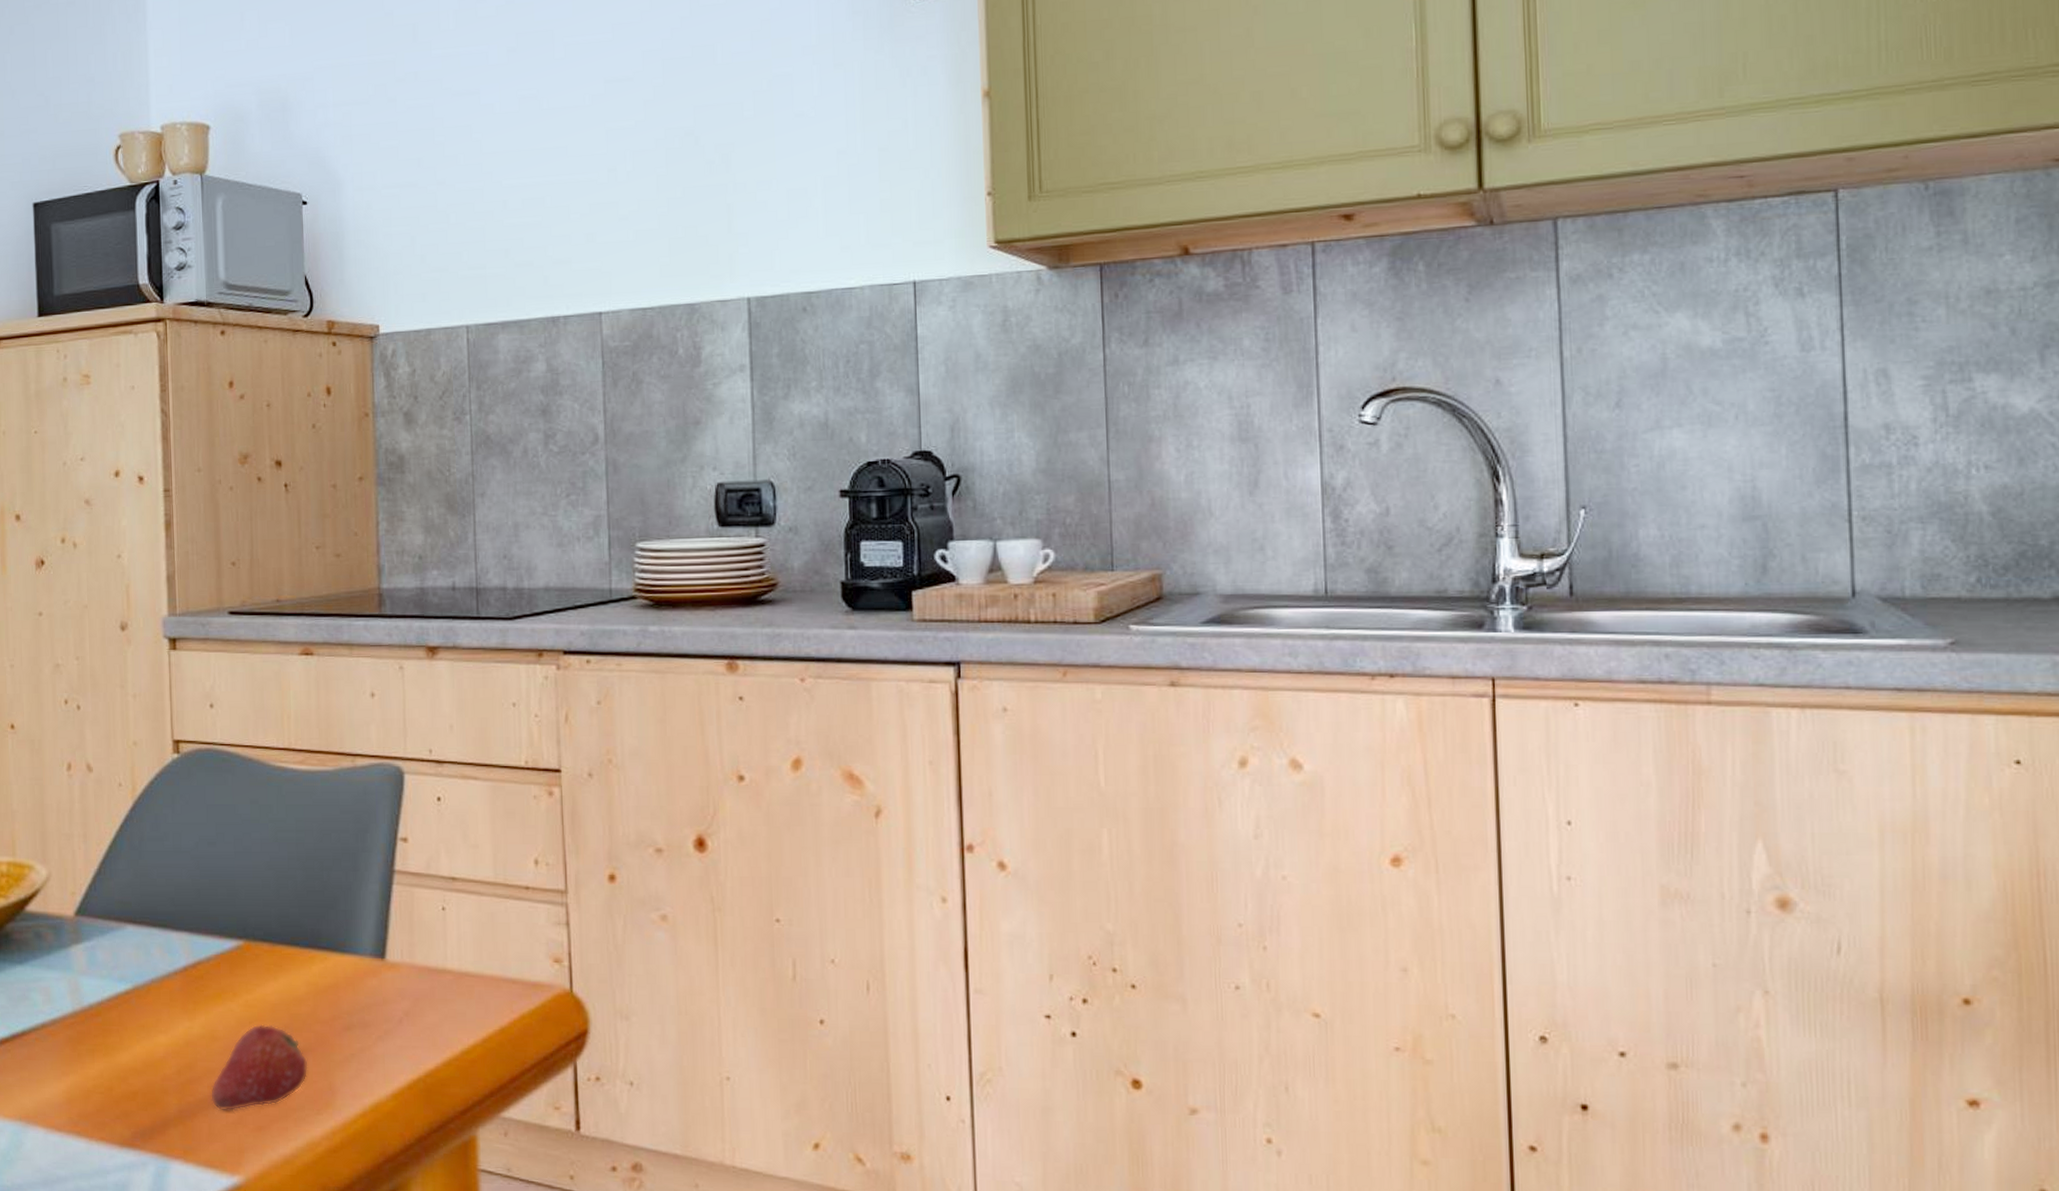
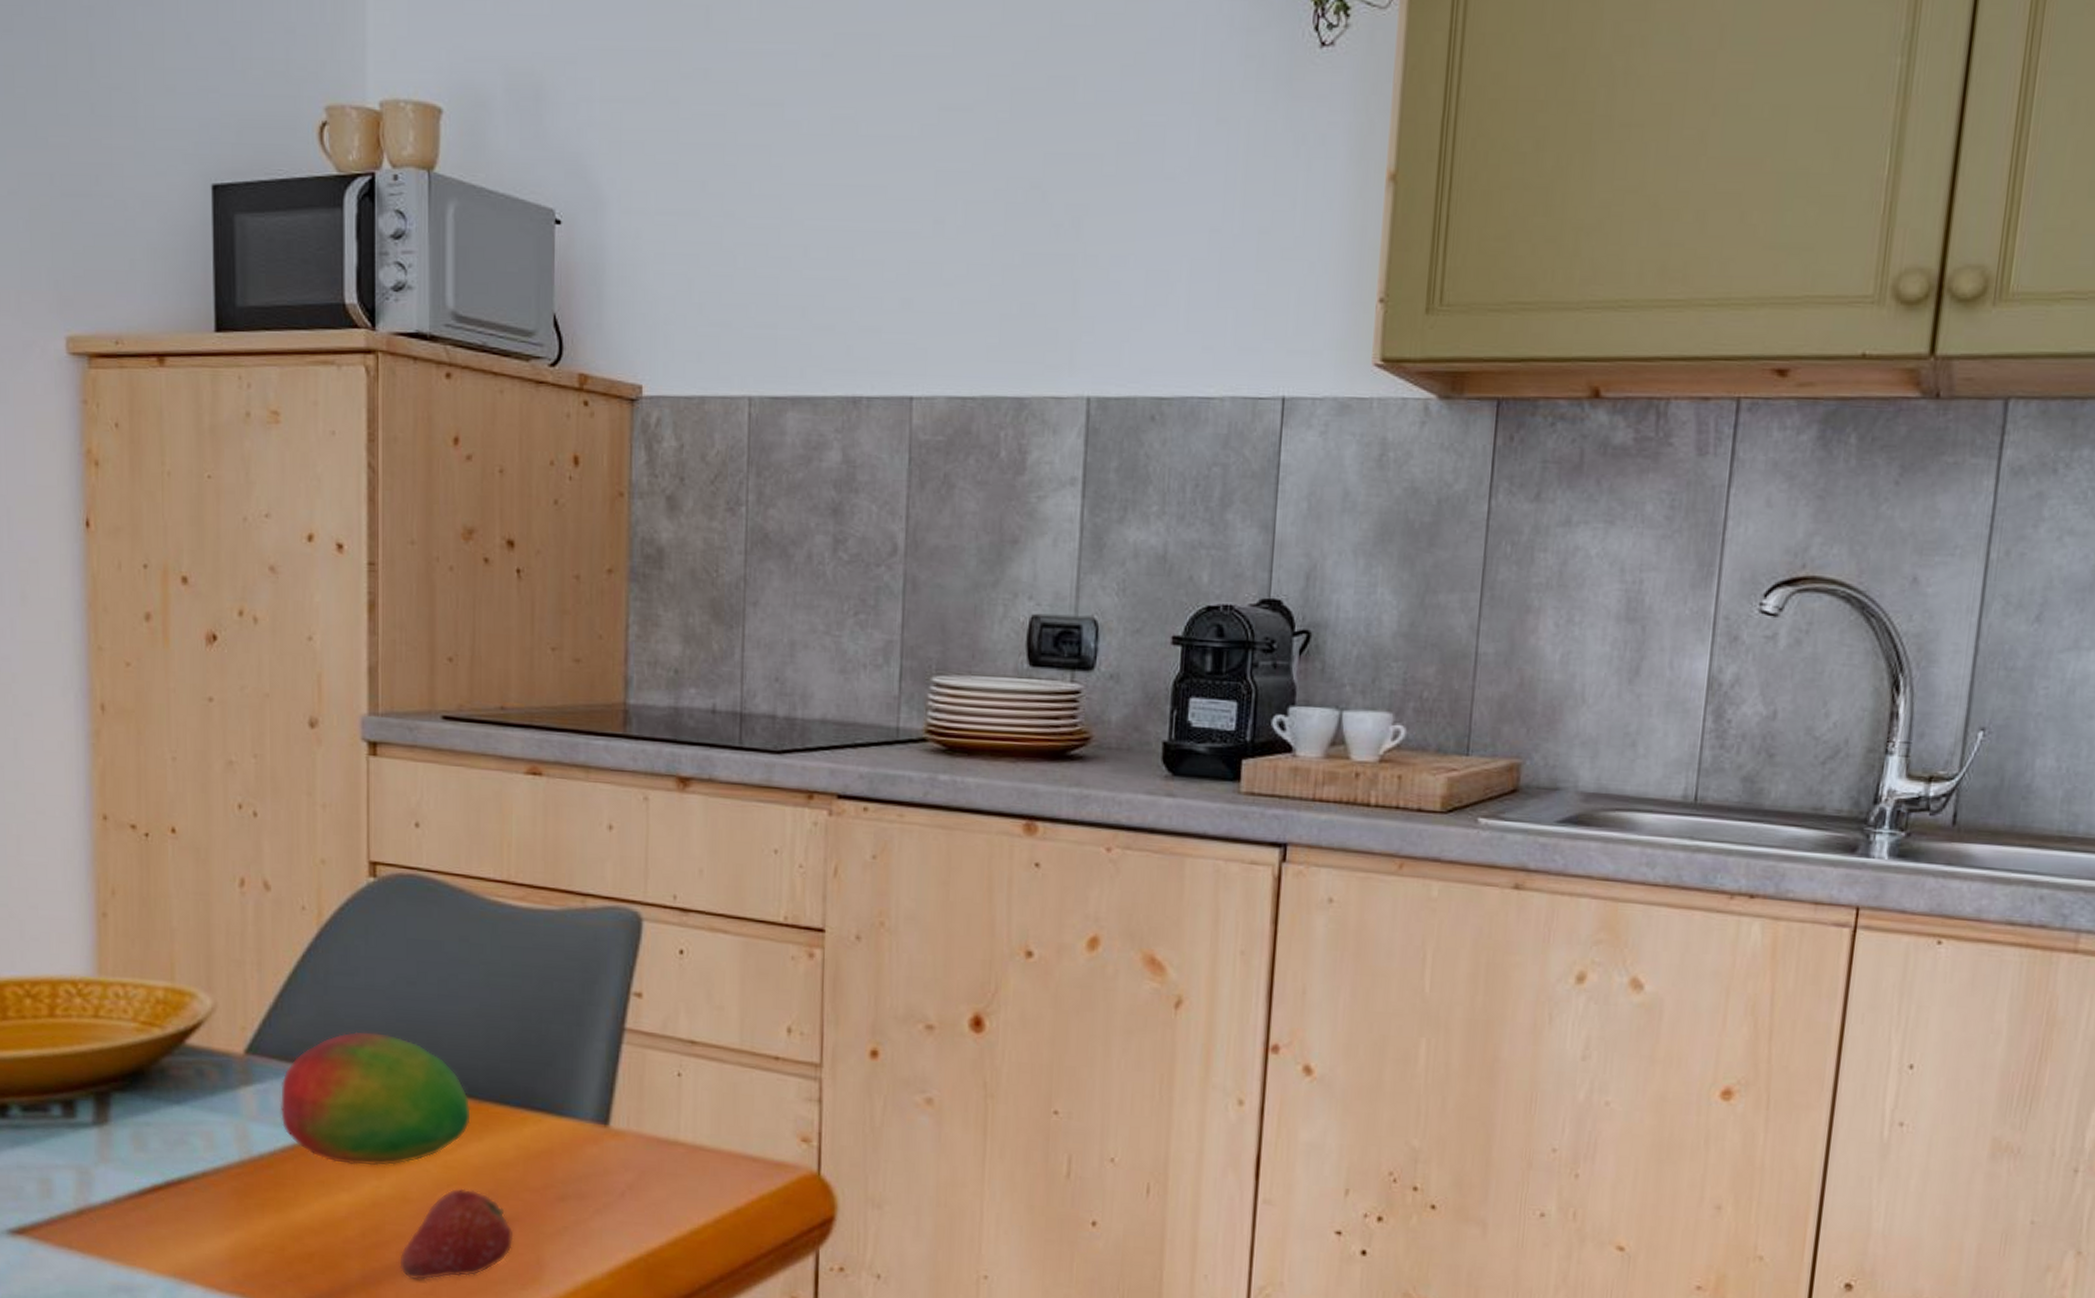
fruit: none [105,889,266,1009] -> present [281,1031,471,1166]

